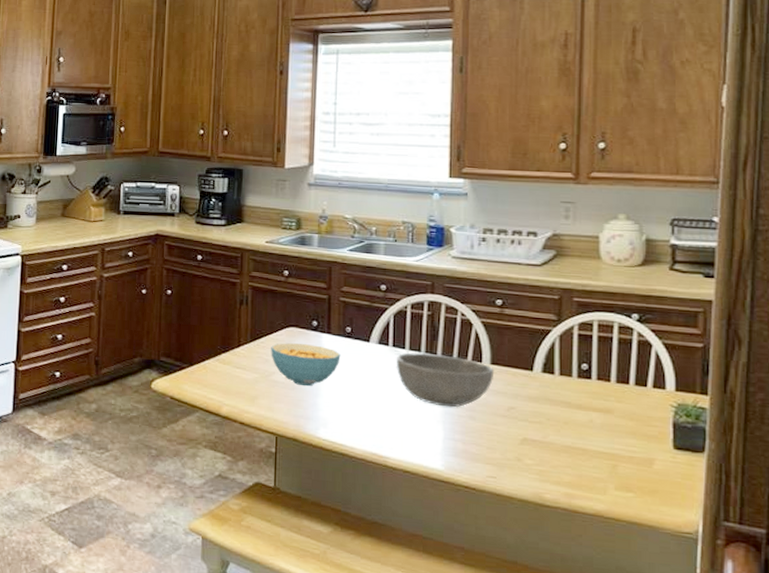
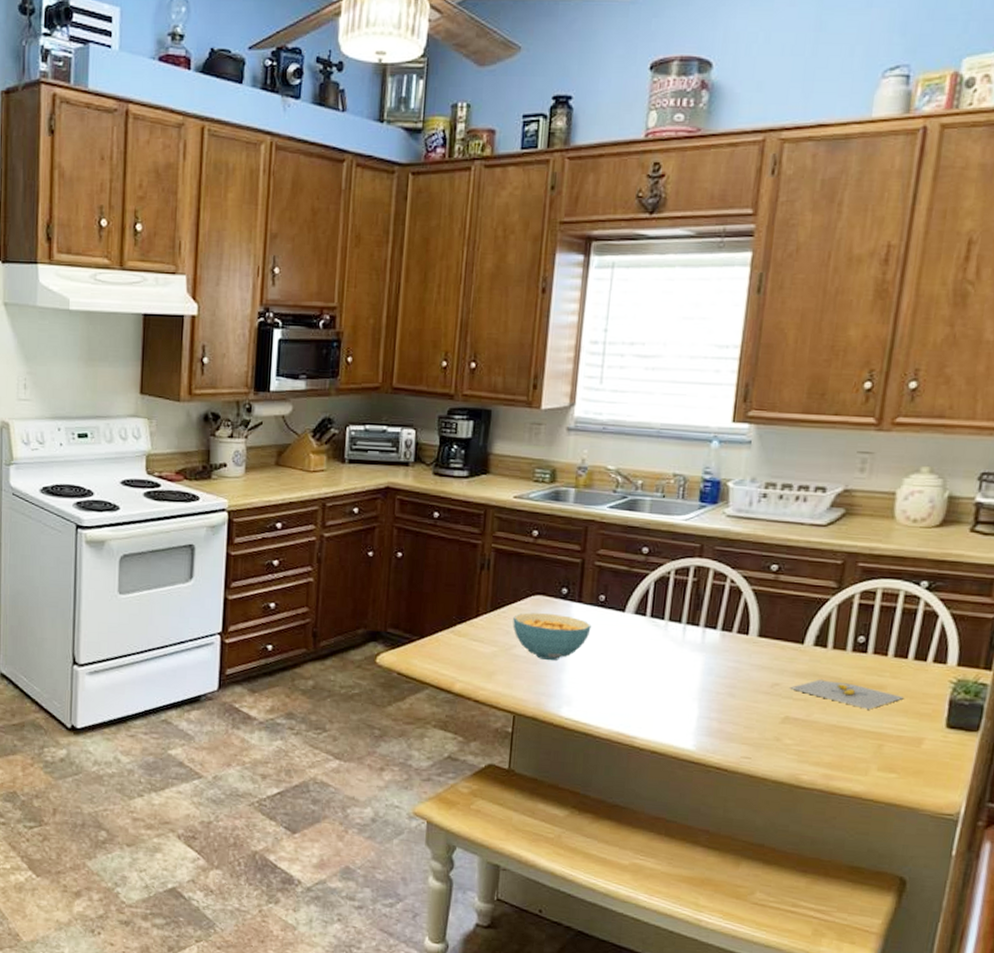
bowl: present [396,352,494,408] -> none [652,623,762,684]
banana: none [525,404,631,432] -> present [790,679,904,710]

